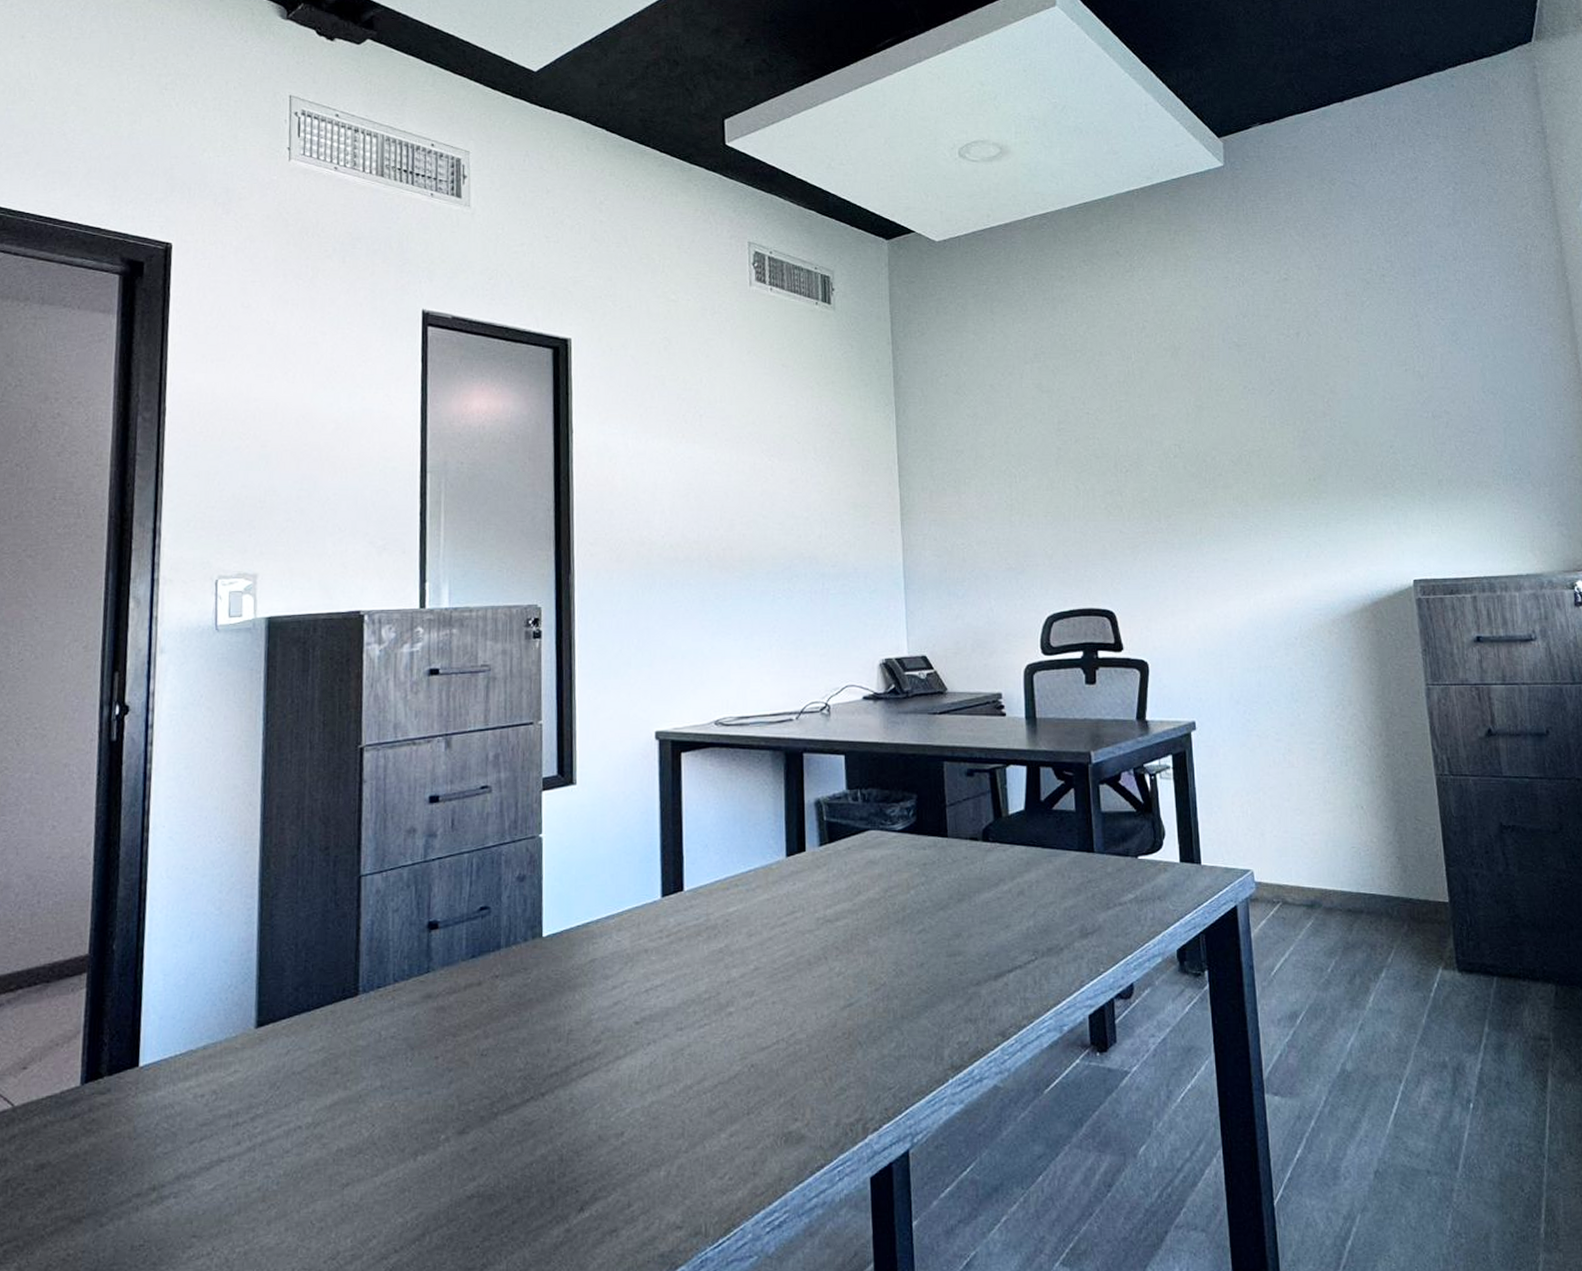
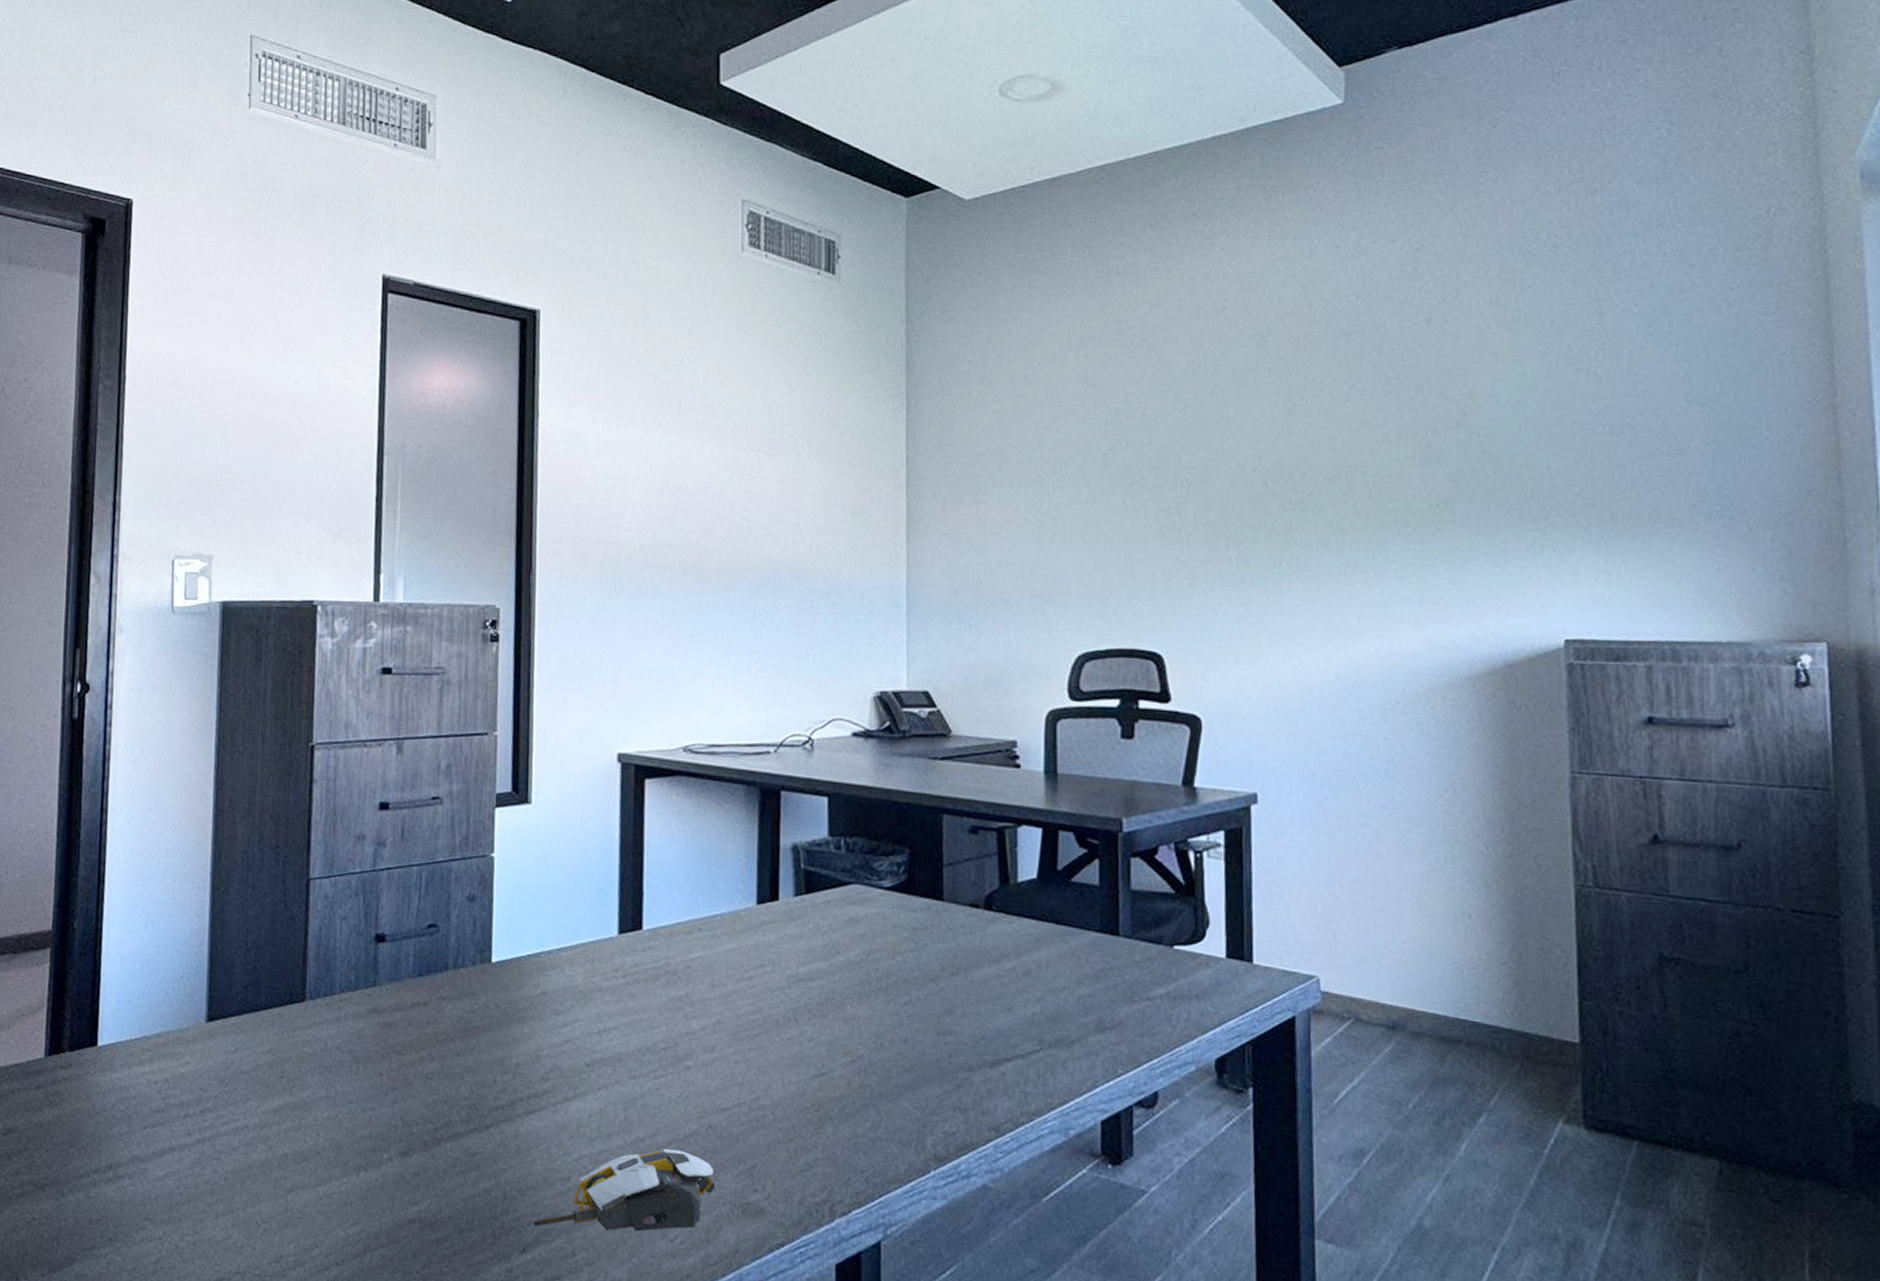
computer mouse: none [589,1092,759,1184] -> present [533,1149,715,1232]

